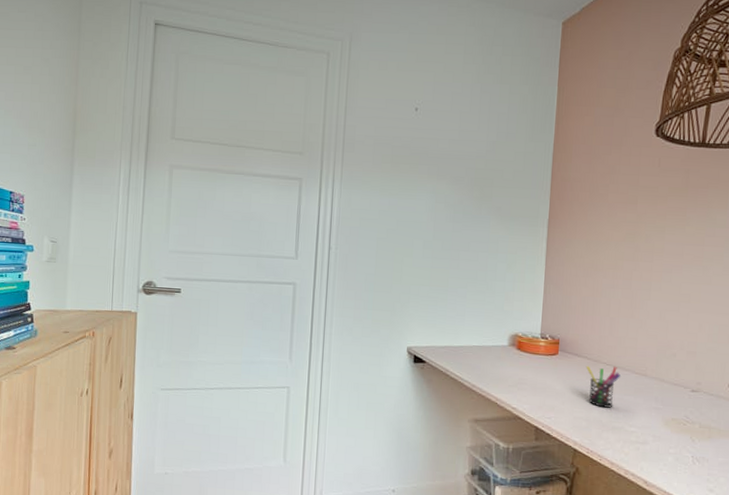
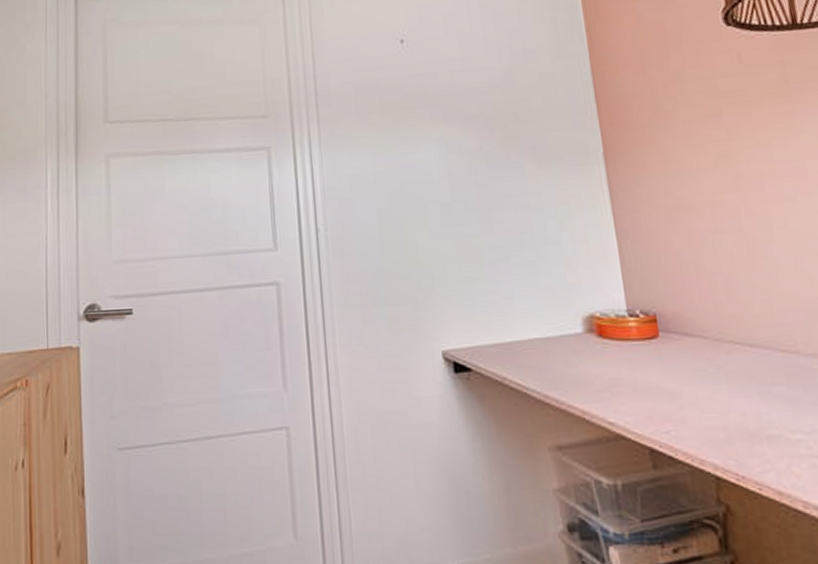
pen holder: present [585,366,620,409] -> none [703,344,760,409]

